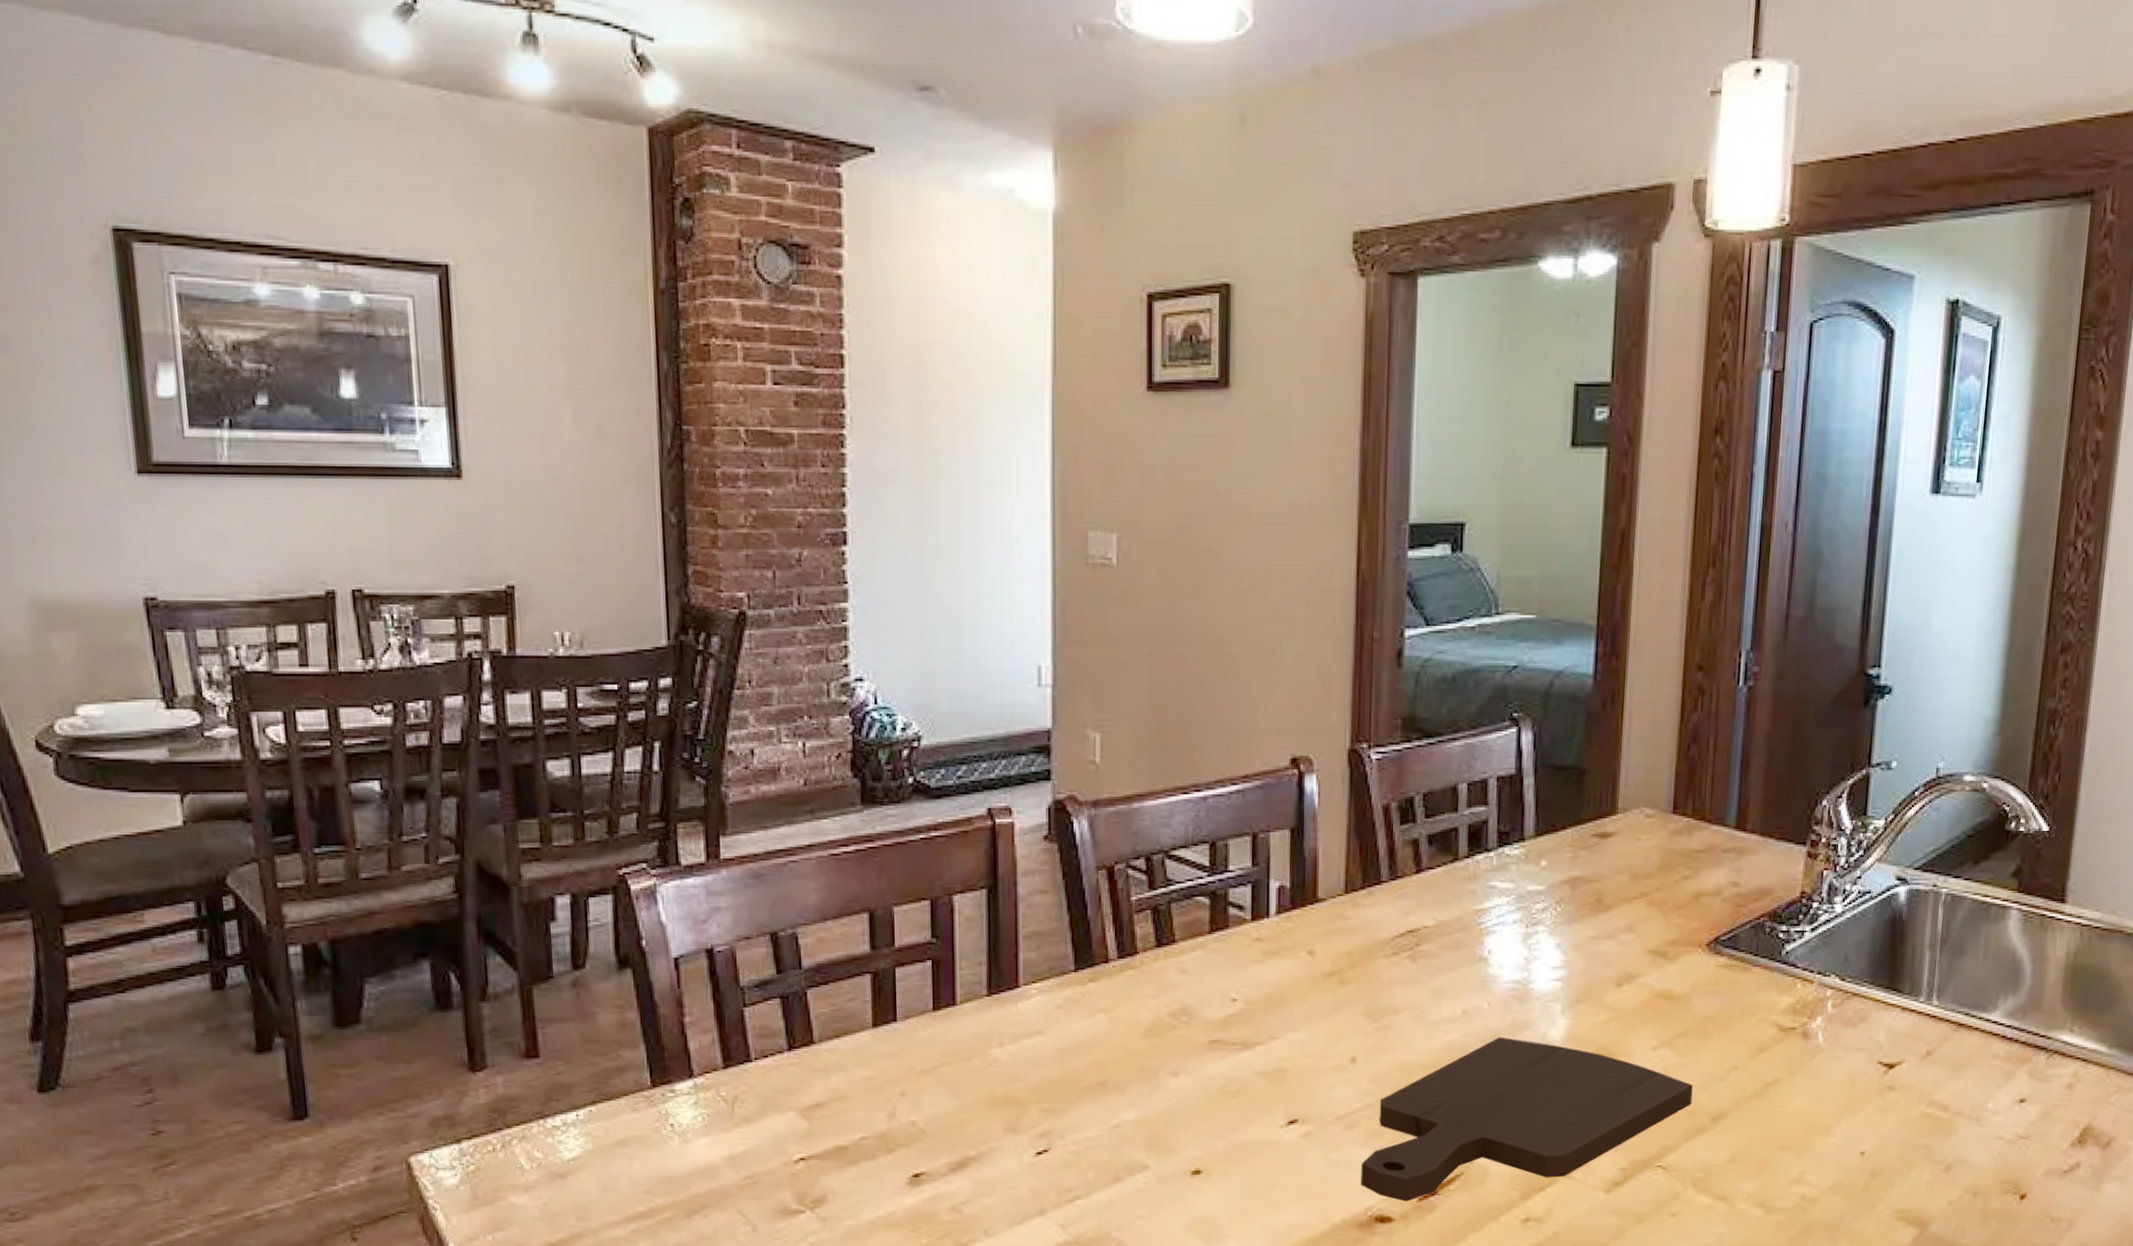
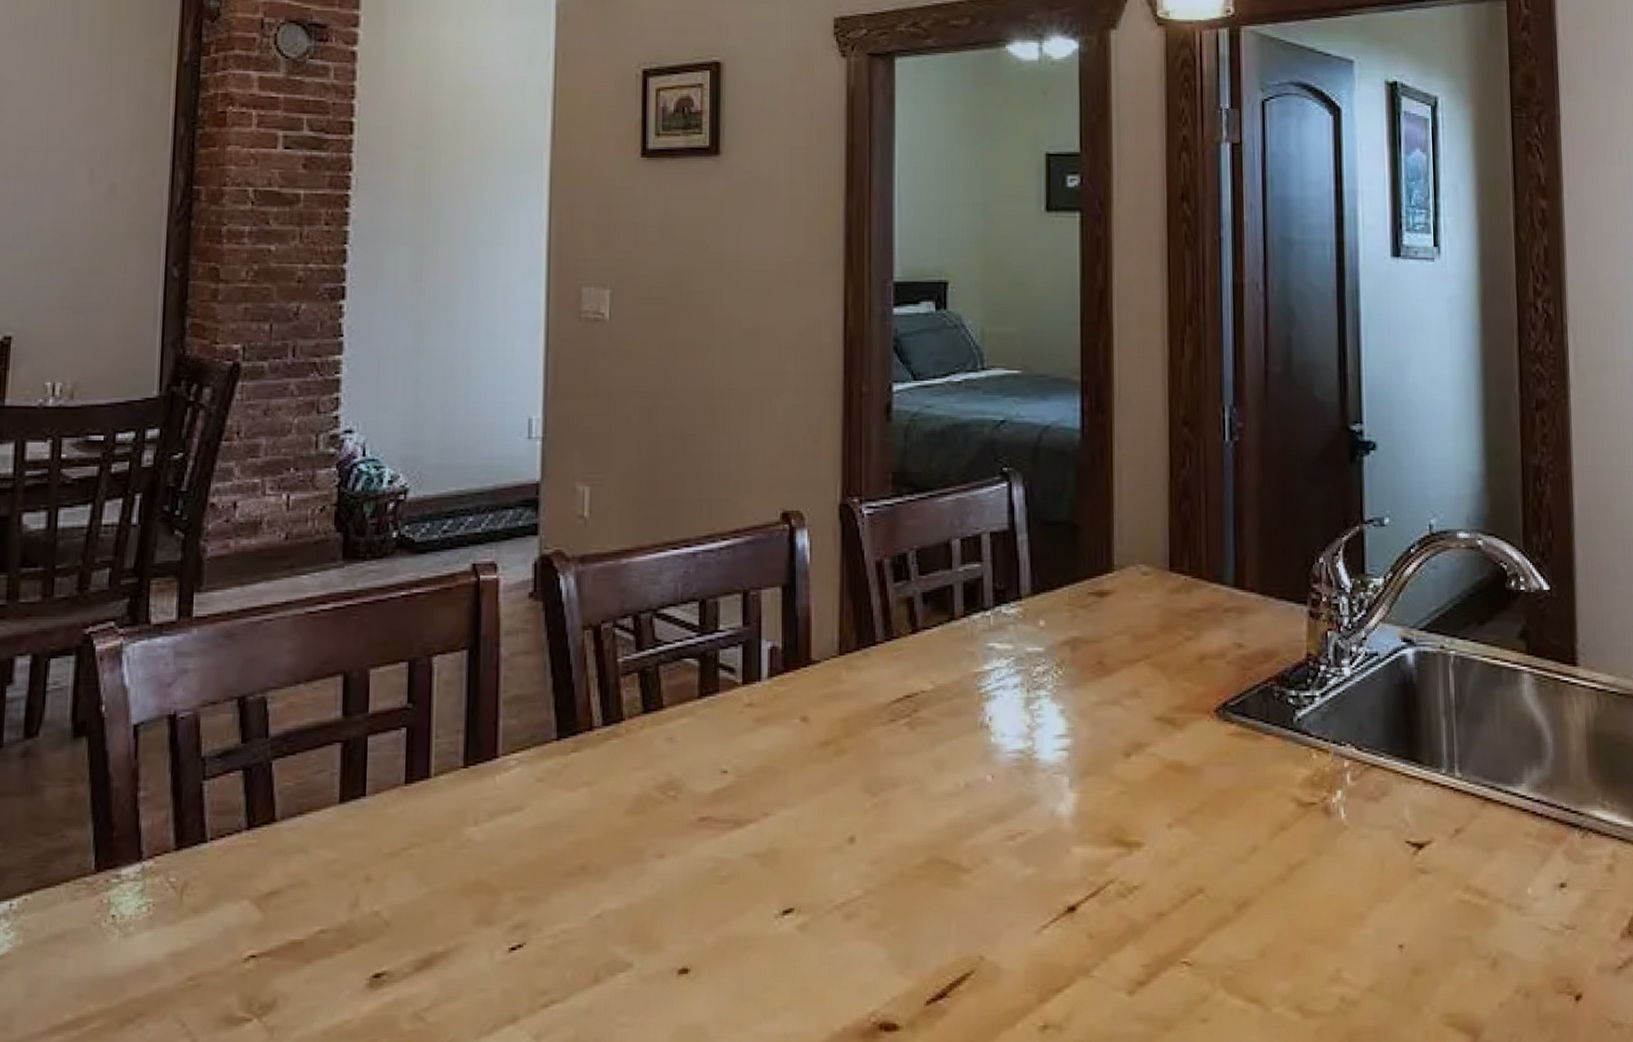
cutting board: present [1361,1036,1693,1202] -> none [863,813,1214,1006]

